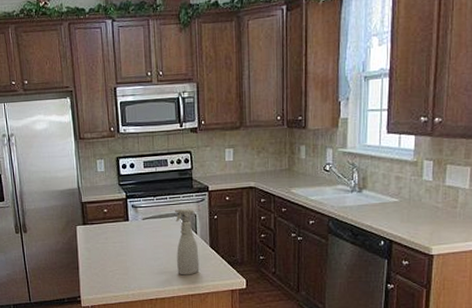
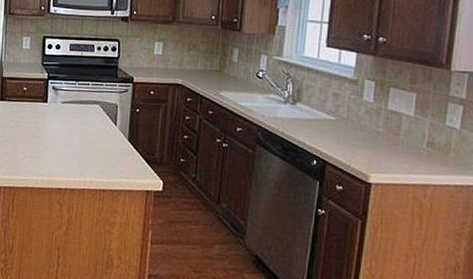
spray bottle: present [175,208,200,275] -> none [91,96,117,169]

